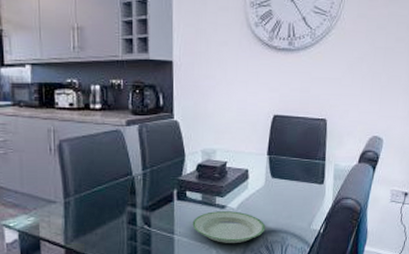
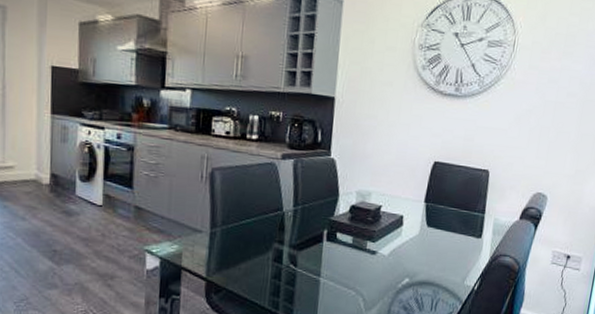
plate: present [192,211,266,243] -> none [340,256,417,293]

